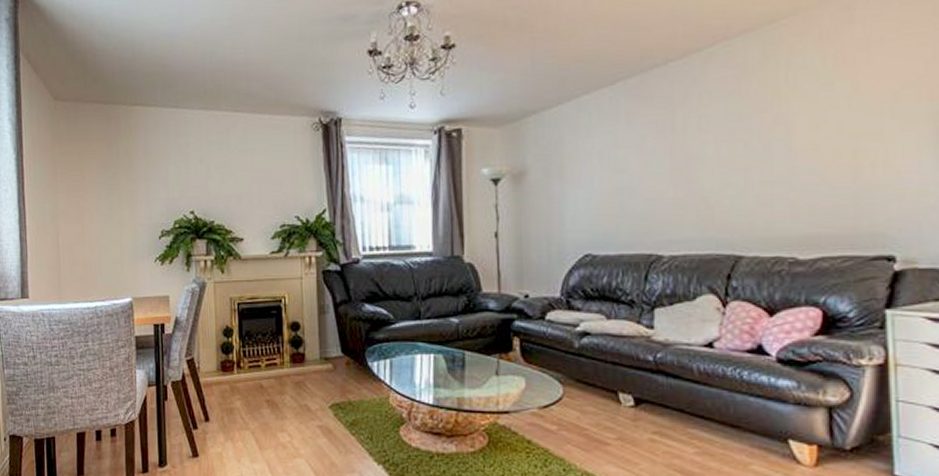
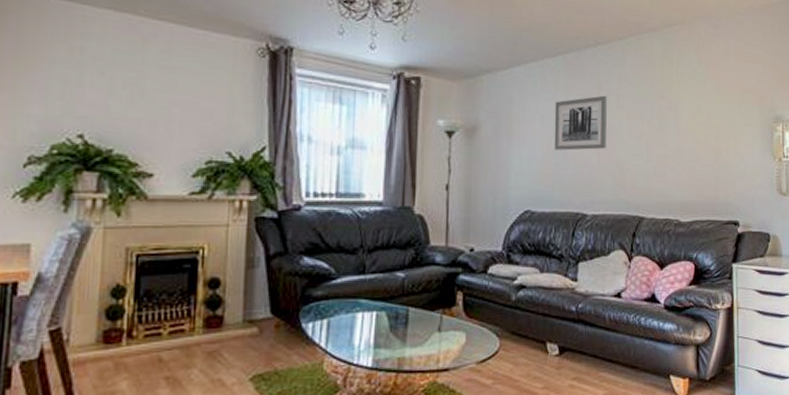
wall art: none [615,119,687,187] -> present [554,95,607,151]

